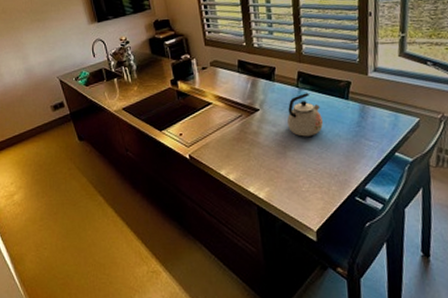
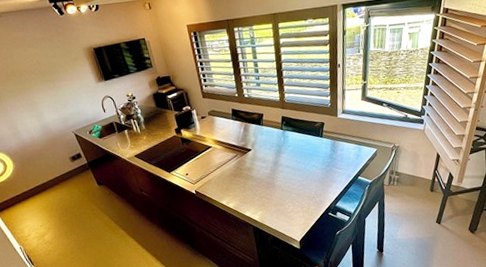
kettle: present [287,93,323,137] -> none [274,133,303,169]

